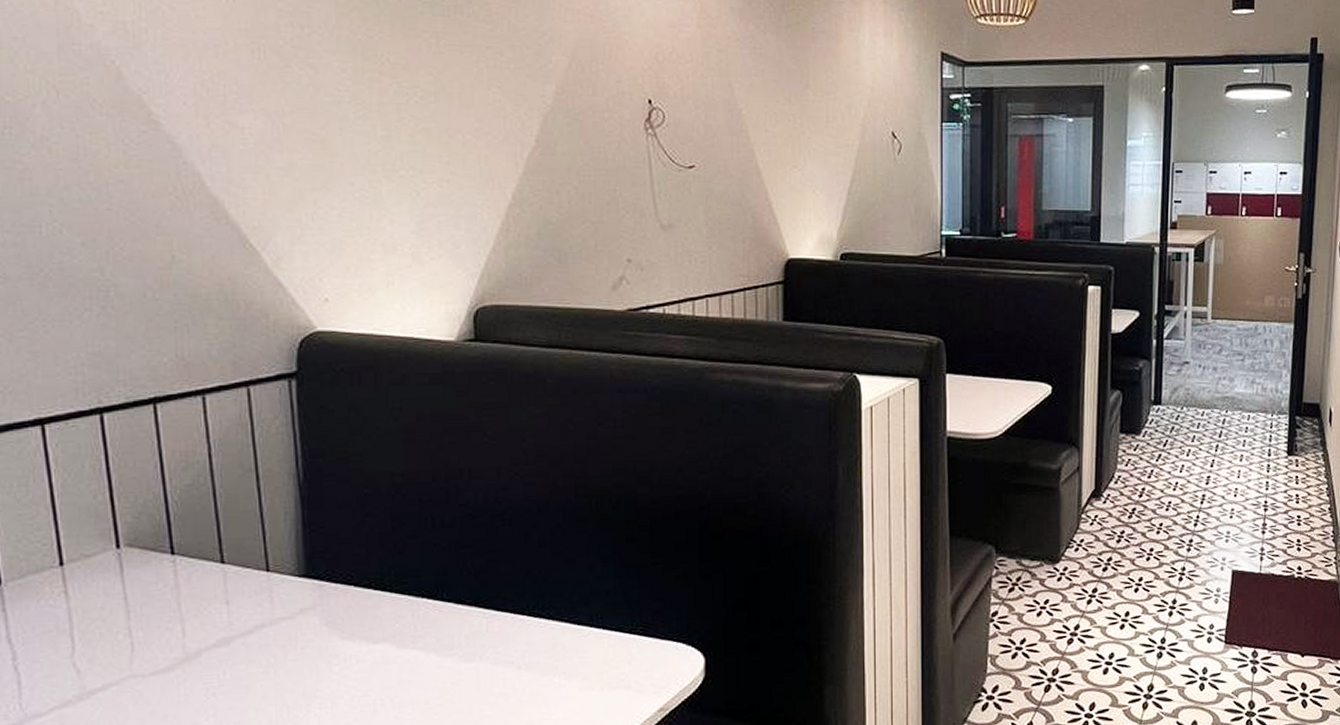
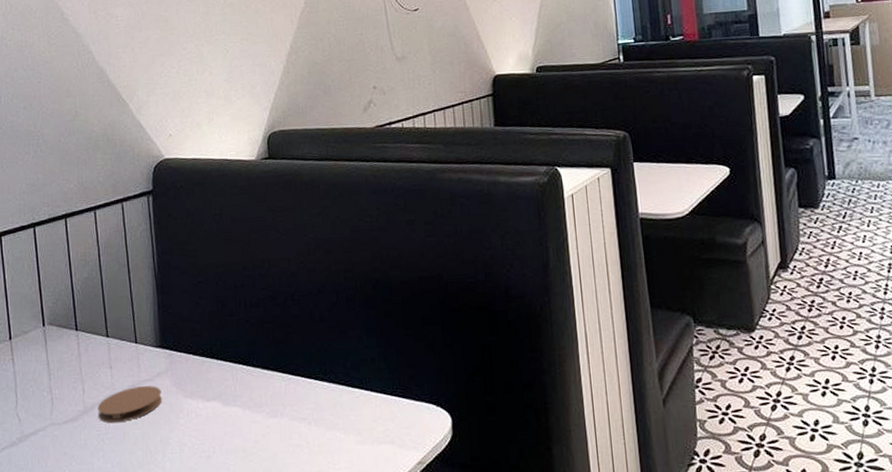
coaster: none [206,625,306,674] -> present [97,386,162,424]

